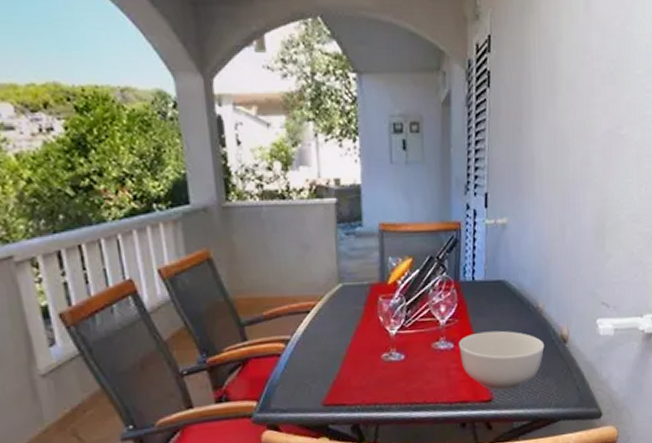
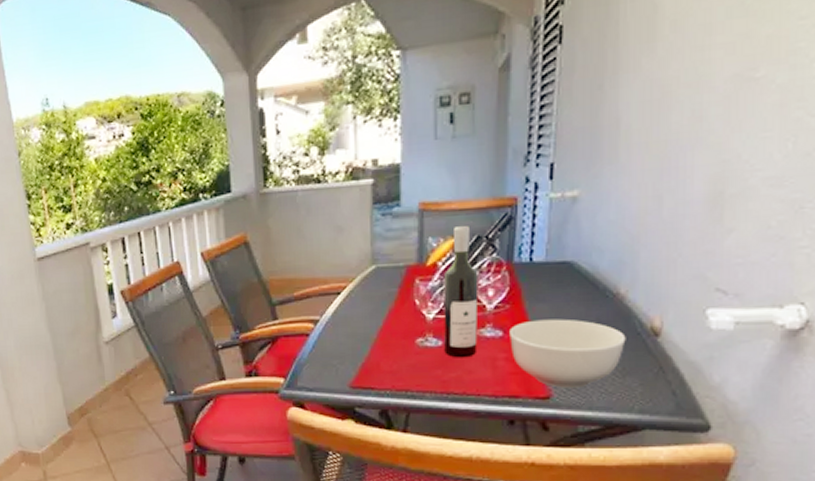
bottle: none [403,246,434,370] -> present [443,225,479,358]

